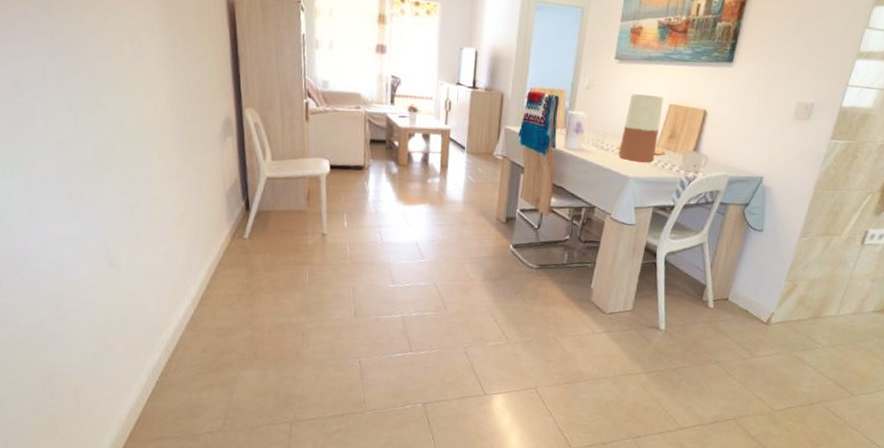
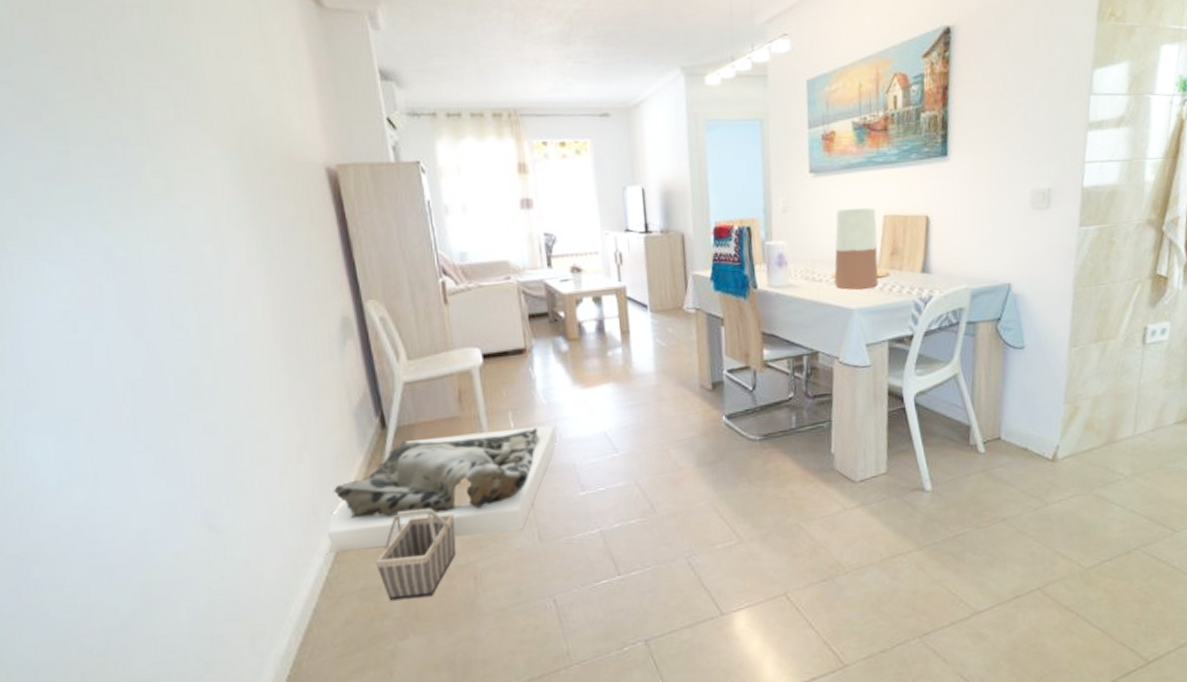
dog bed: none [195,223,380,305] -> present [327,424,558,553]
basket: none [229,275,293,342] -> present [375,508,457,601]
mug: present [681,150,709,173] -> none [910,265,943,292]

